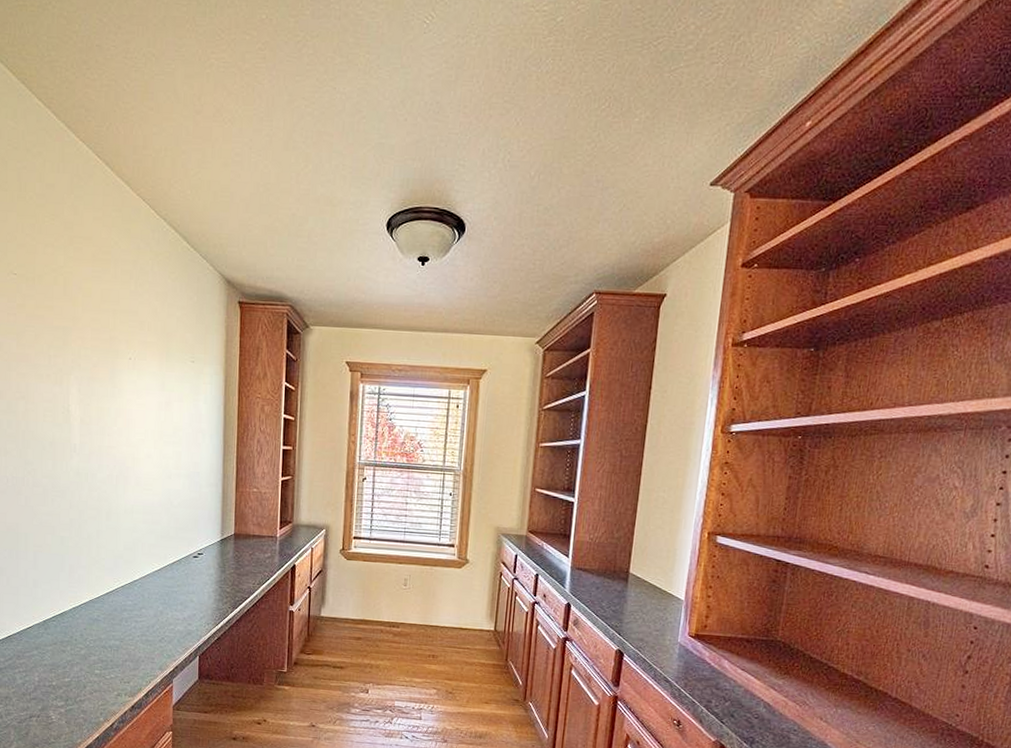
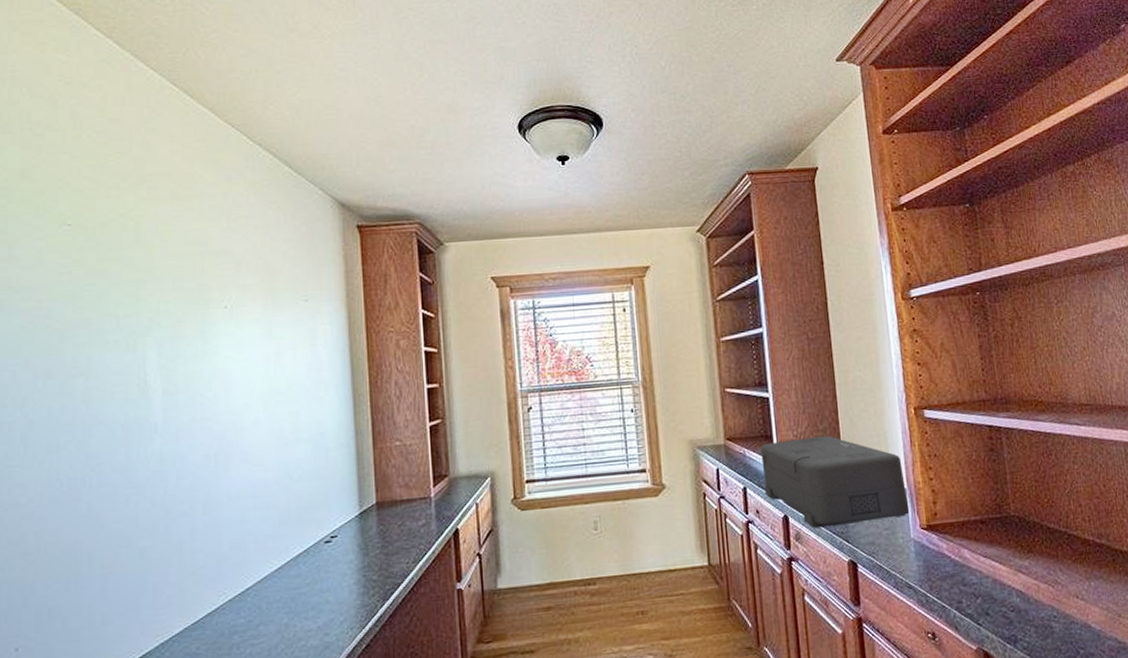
storage case: none [554,540,685,623] -> present [760,436,910,528]

